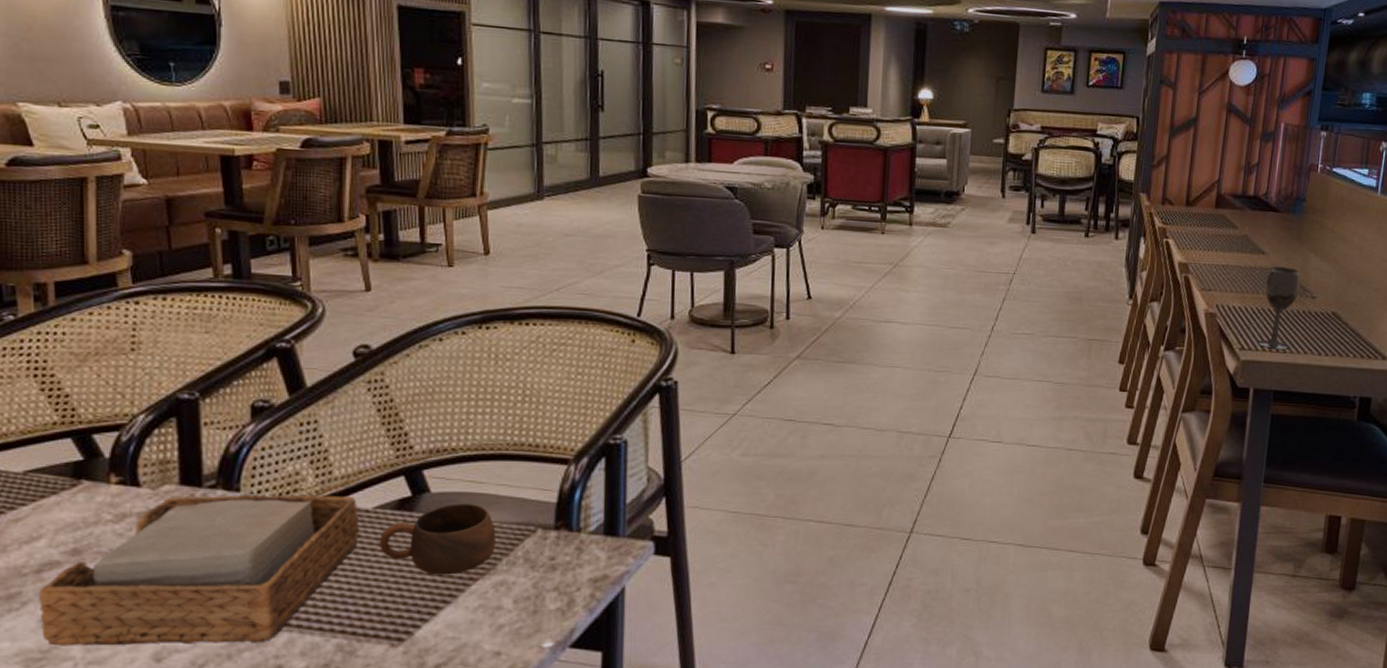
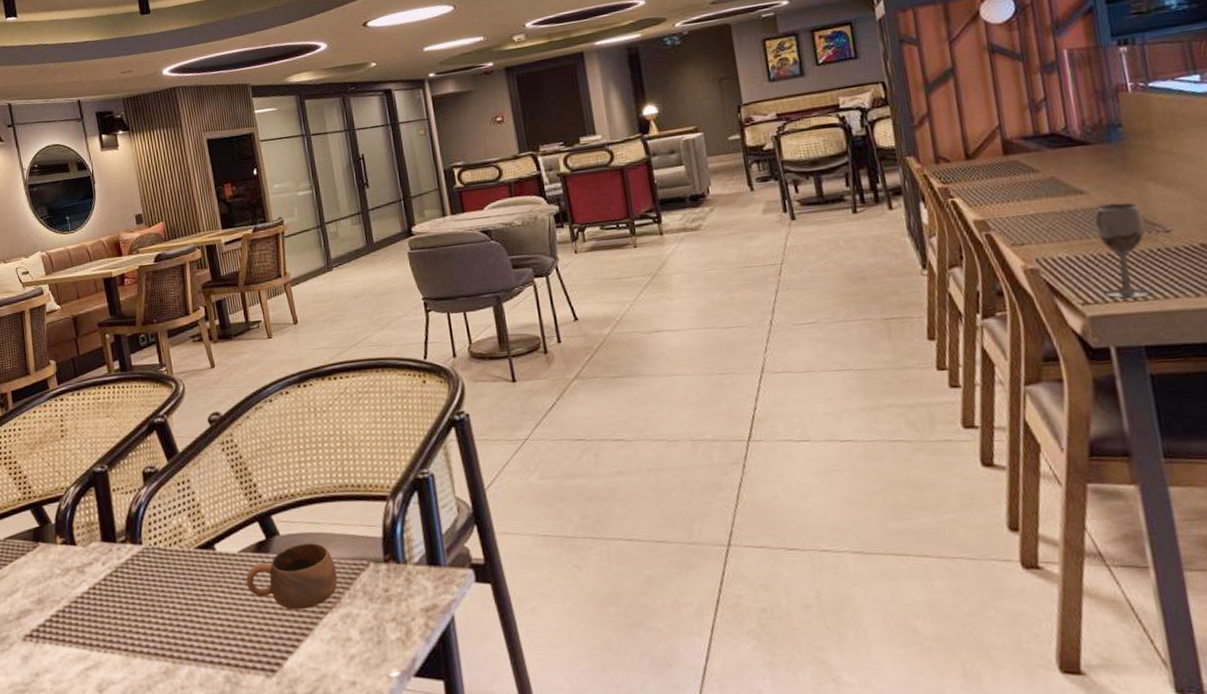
napkin holder: present [39,495,360,646] -> none [20,542,231,680]

